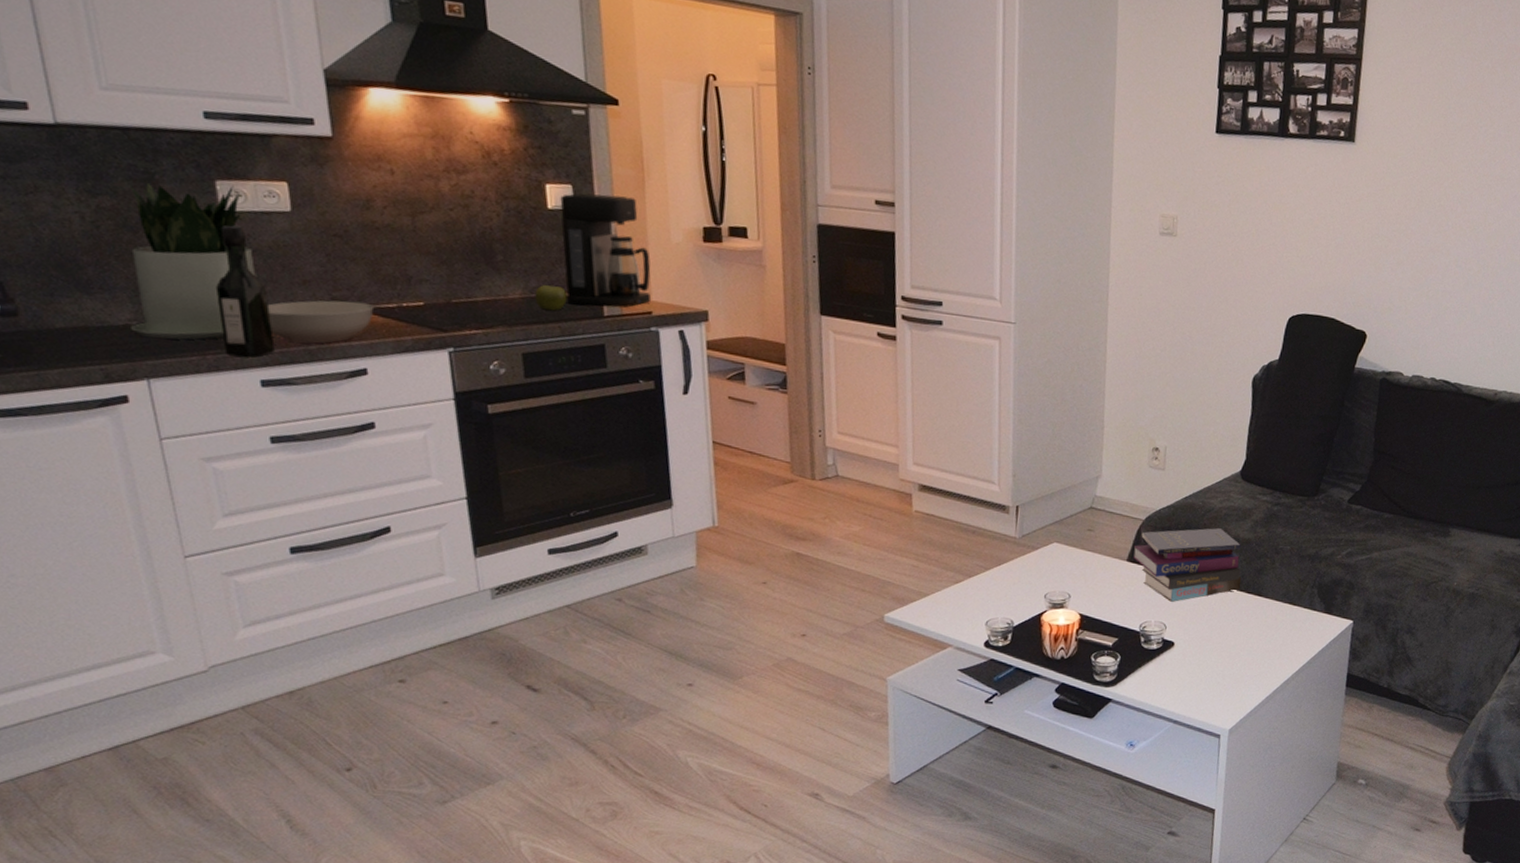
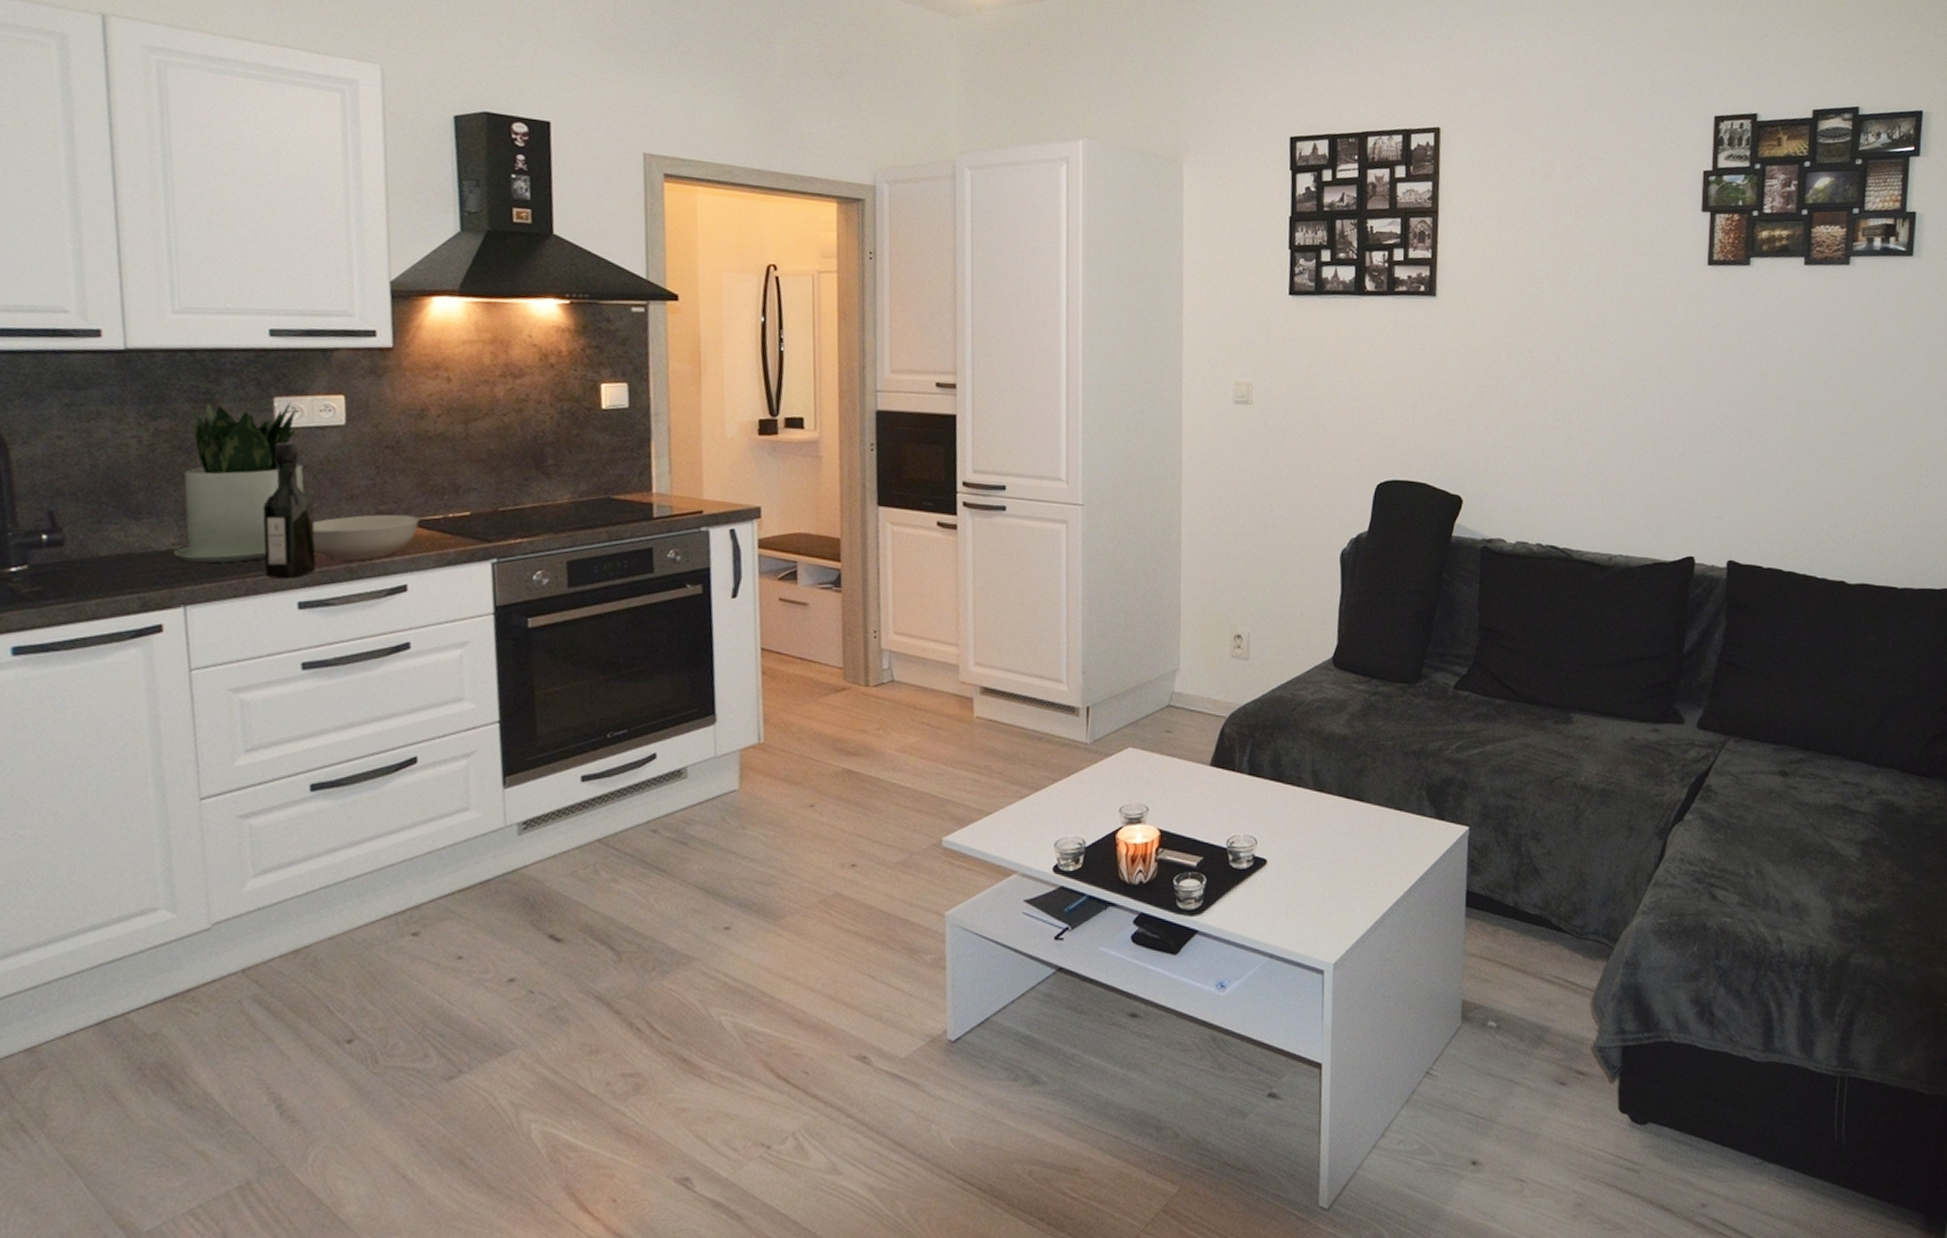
fruit: present [535,284,568,311] -> none [583,487,617,515]
coffee maker: present [560,193,651,309] -> none [614,391,704,509]
books: present [1133,528,1242,602] -> none [1217,724,1340,812]

